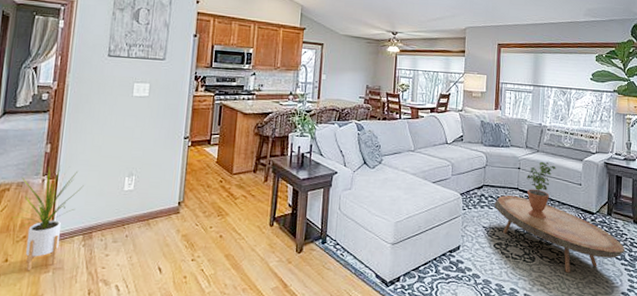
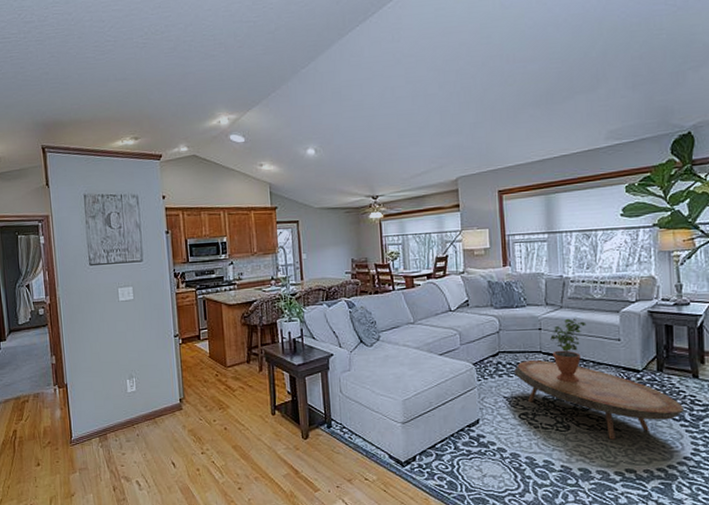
house plant: present [12,165,84,271] -> none [35,374,91,473]

